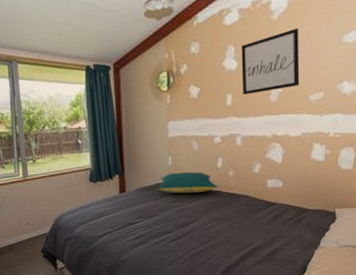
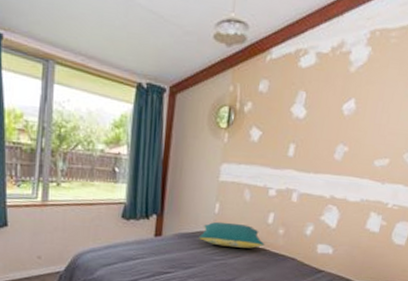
wall art: present [241,28,300,95] -> none [307,85,375,149]

